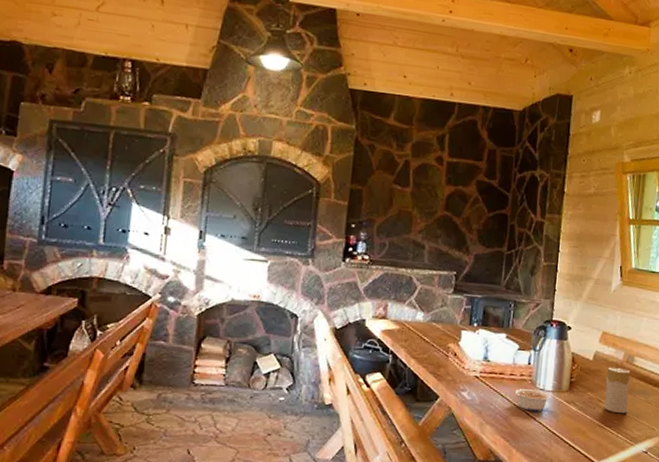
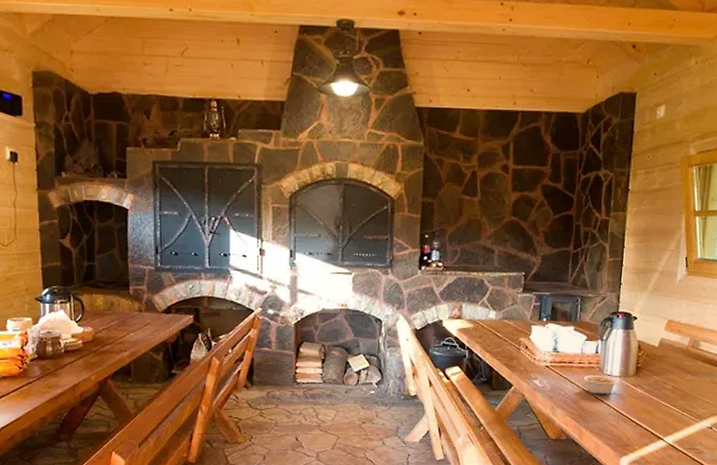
candle: present [604,367,631,414] -> none [670,352,696,394]

